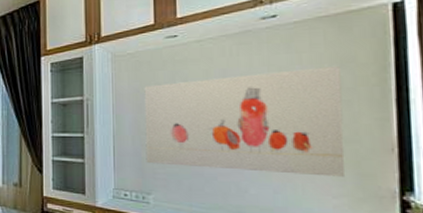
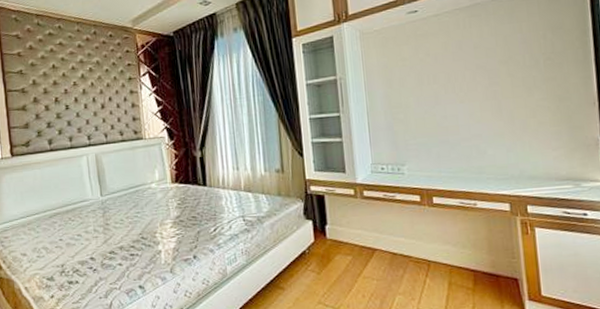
wall art: present [144,65,346,177] -> none [391,32,561,136]

